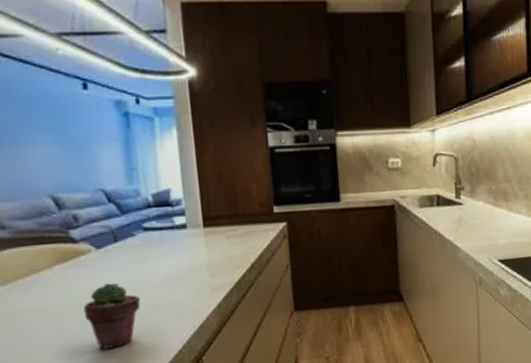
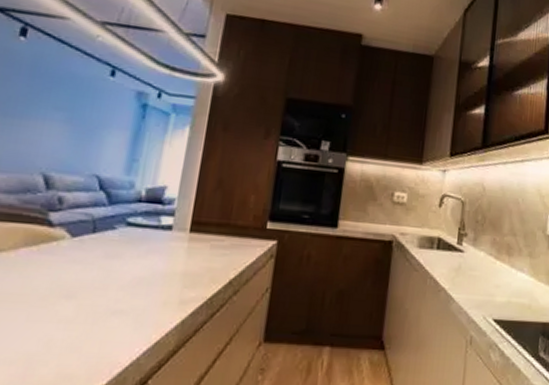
potted succulent: present [83,282,141,350] -> none [33,276,101,353]

